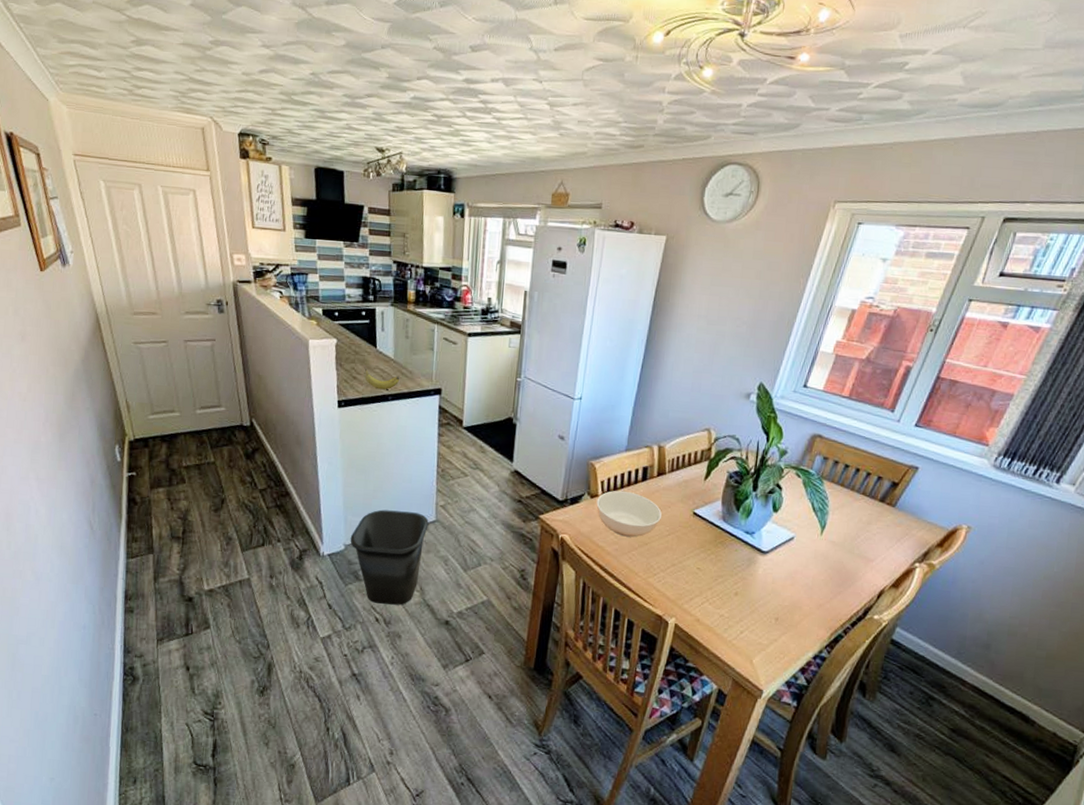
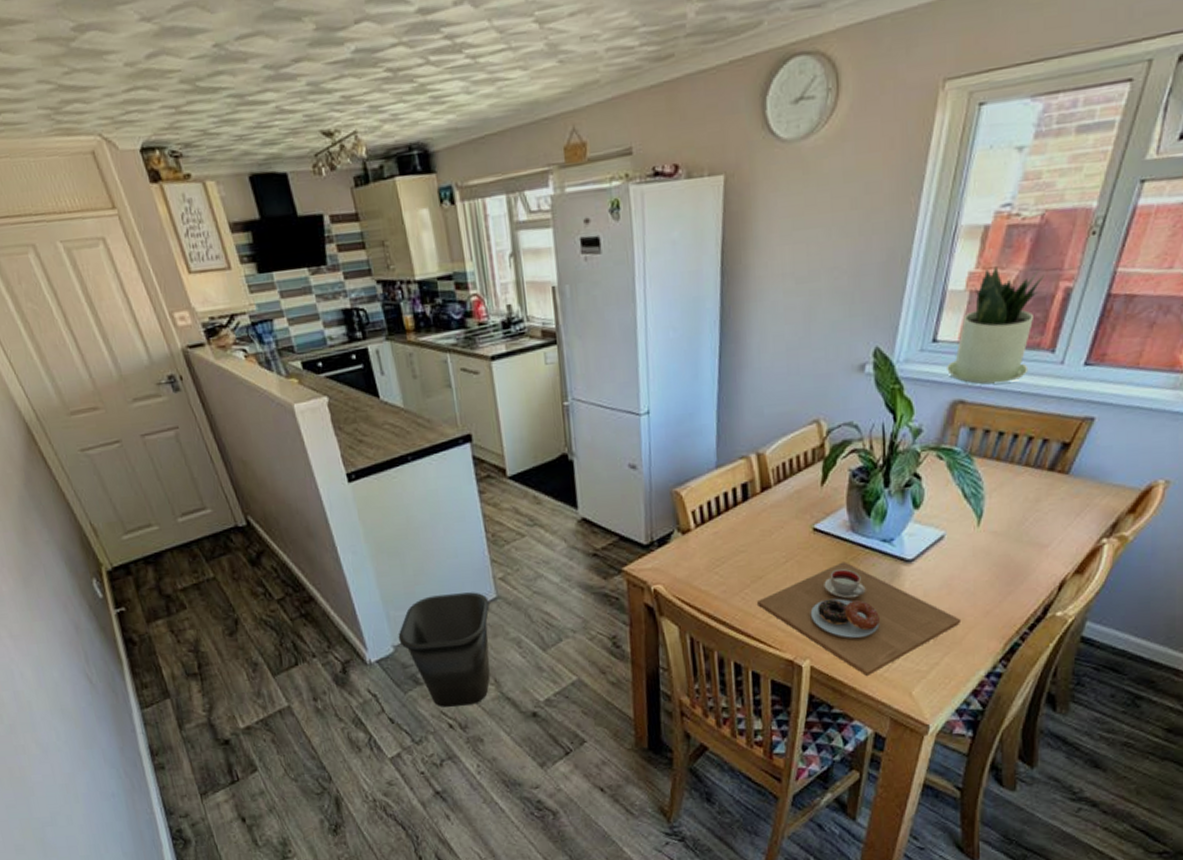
fruit: present [363,366,400,390] -> none [368,423,418,450]
bowl: present [596,490,663,537] -> none [690,517,775,574]
place setting: none [641,543,799,640] -> present [757,562,962,676]
planter: none [812,341,892,428] -> present [947,267,1044,385]

